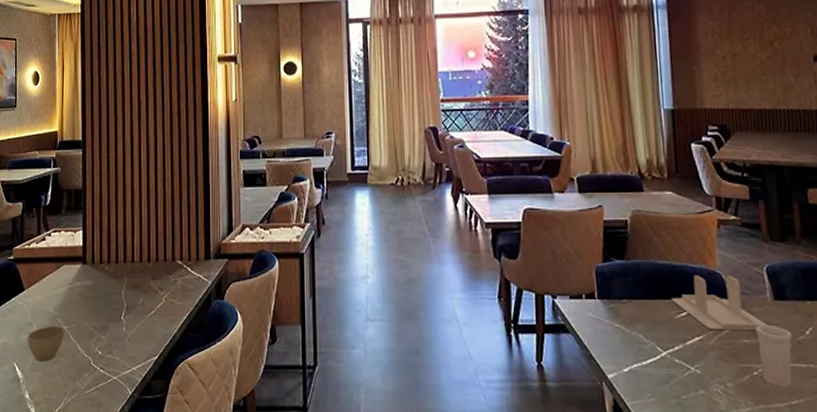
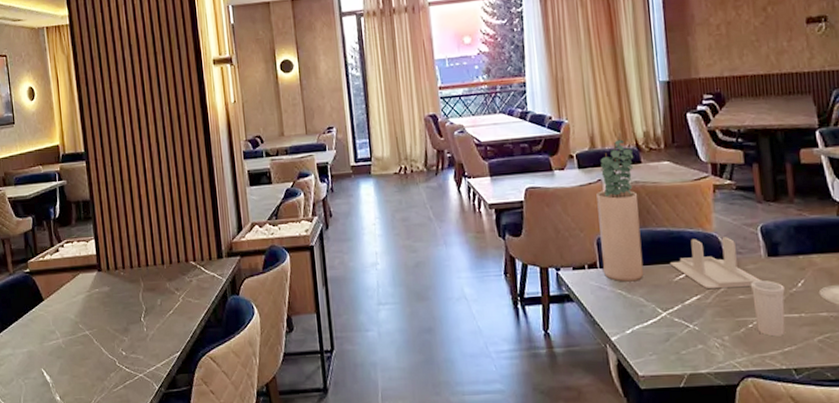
cup: present [27,326,65,362] -> none [51,331,88,366]
vase: none [596,158,644,316] -> present [596,133,644,282]

